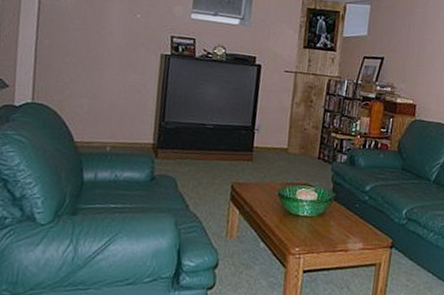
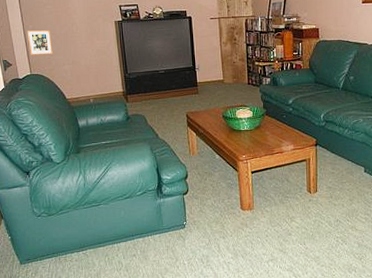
picture frame: none [37,46,72,82] -> present [26,30,53,55]

